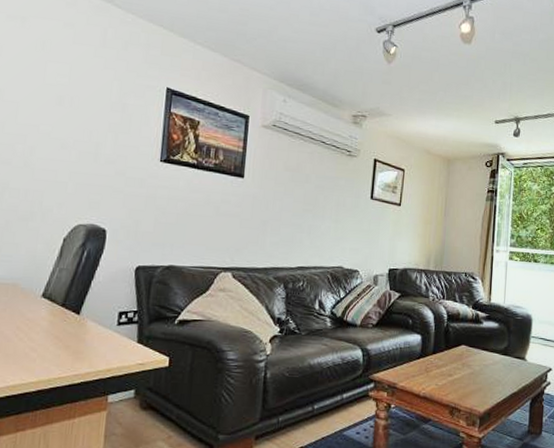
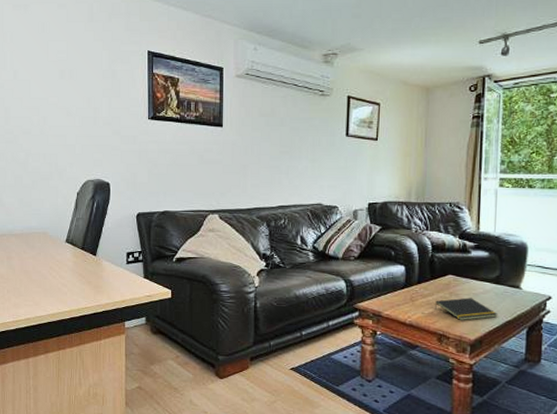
notepad: none [447,369,506,393] -> present [434,298,498,321]

